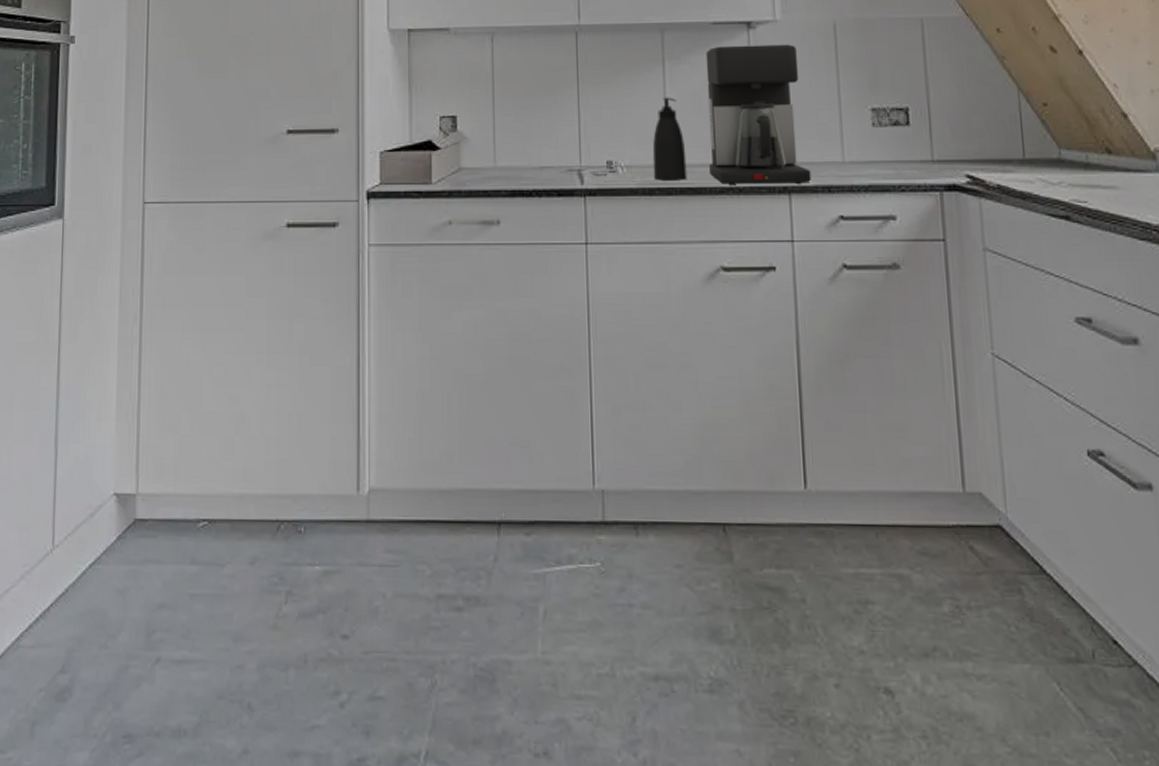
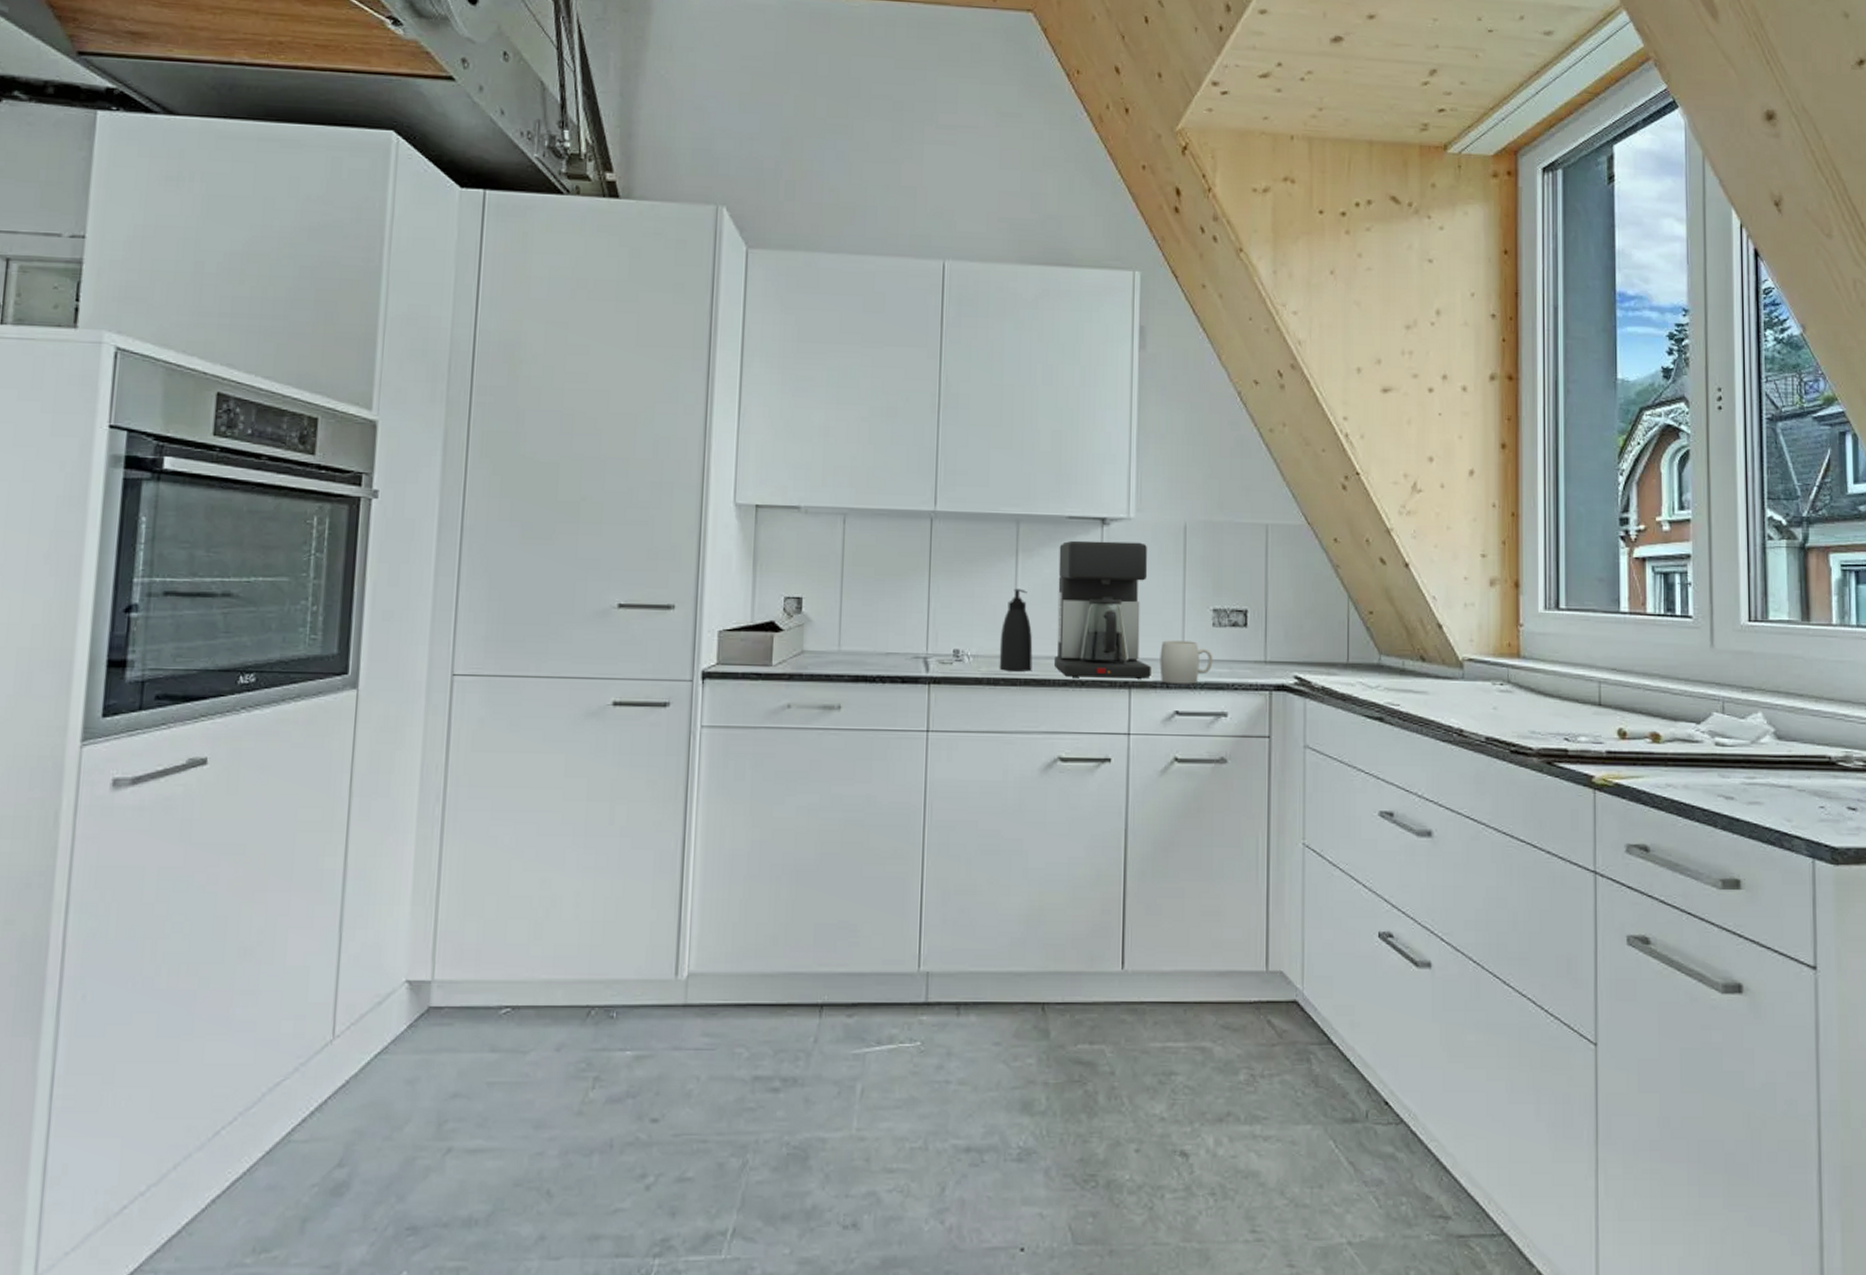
mug: none [818,142,876,188] -> present [1160,640,1213,684]

